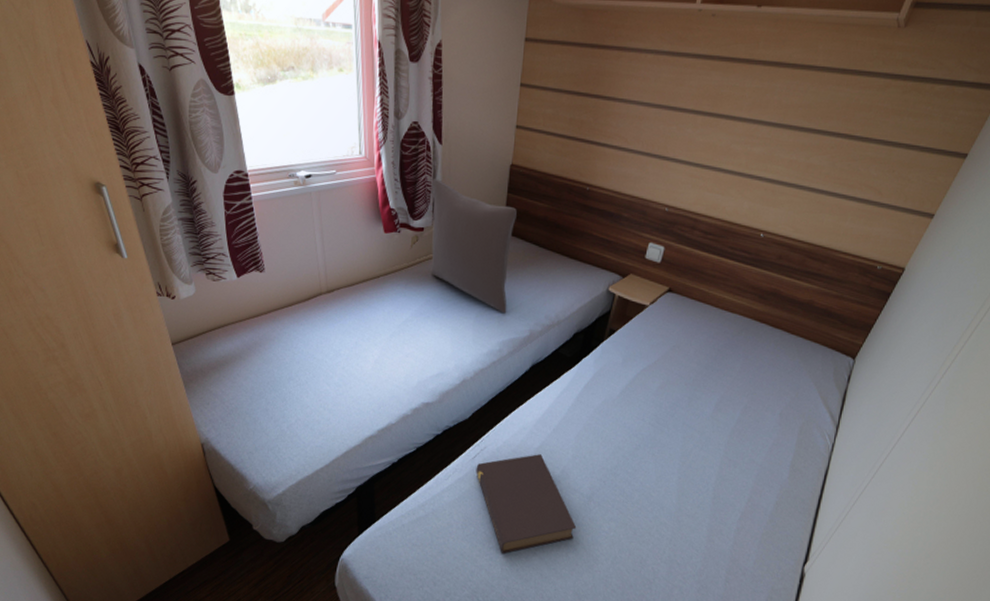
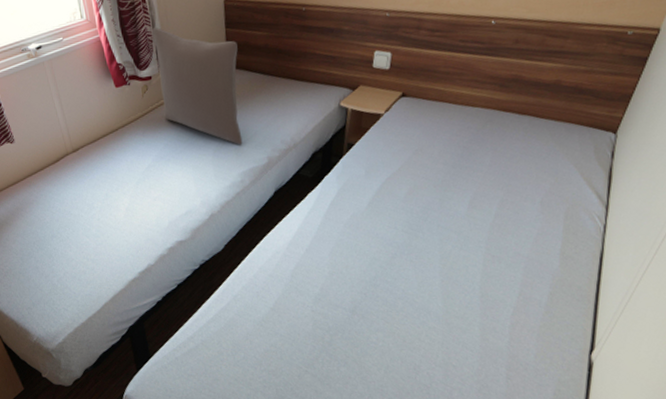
book: present [476,454,577,554] -> none [236,275,344,374]

